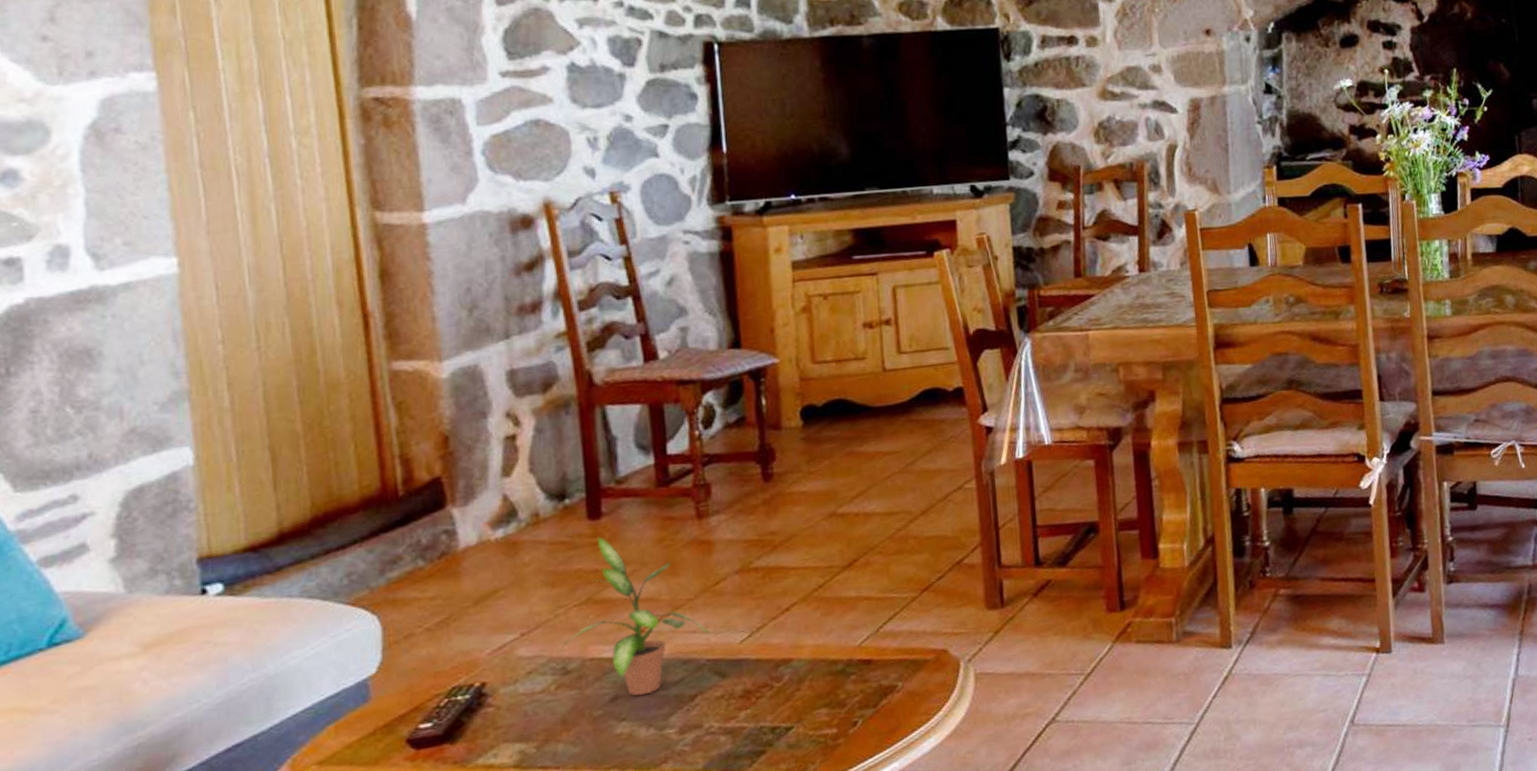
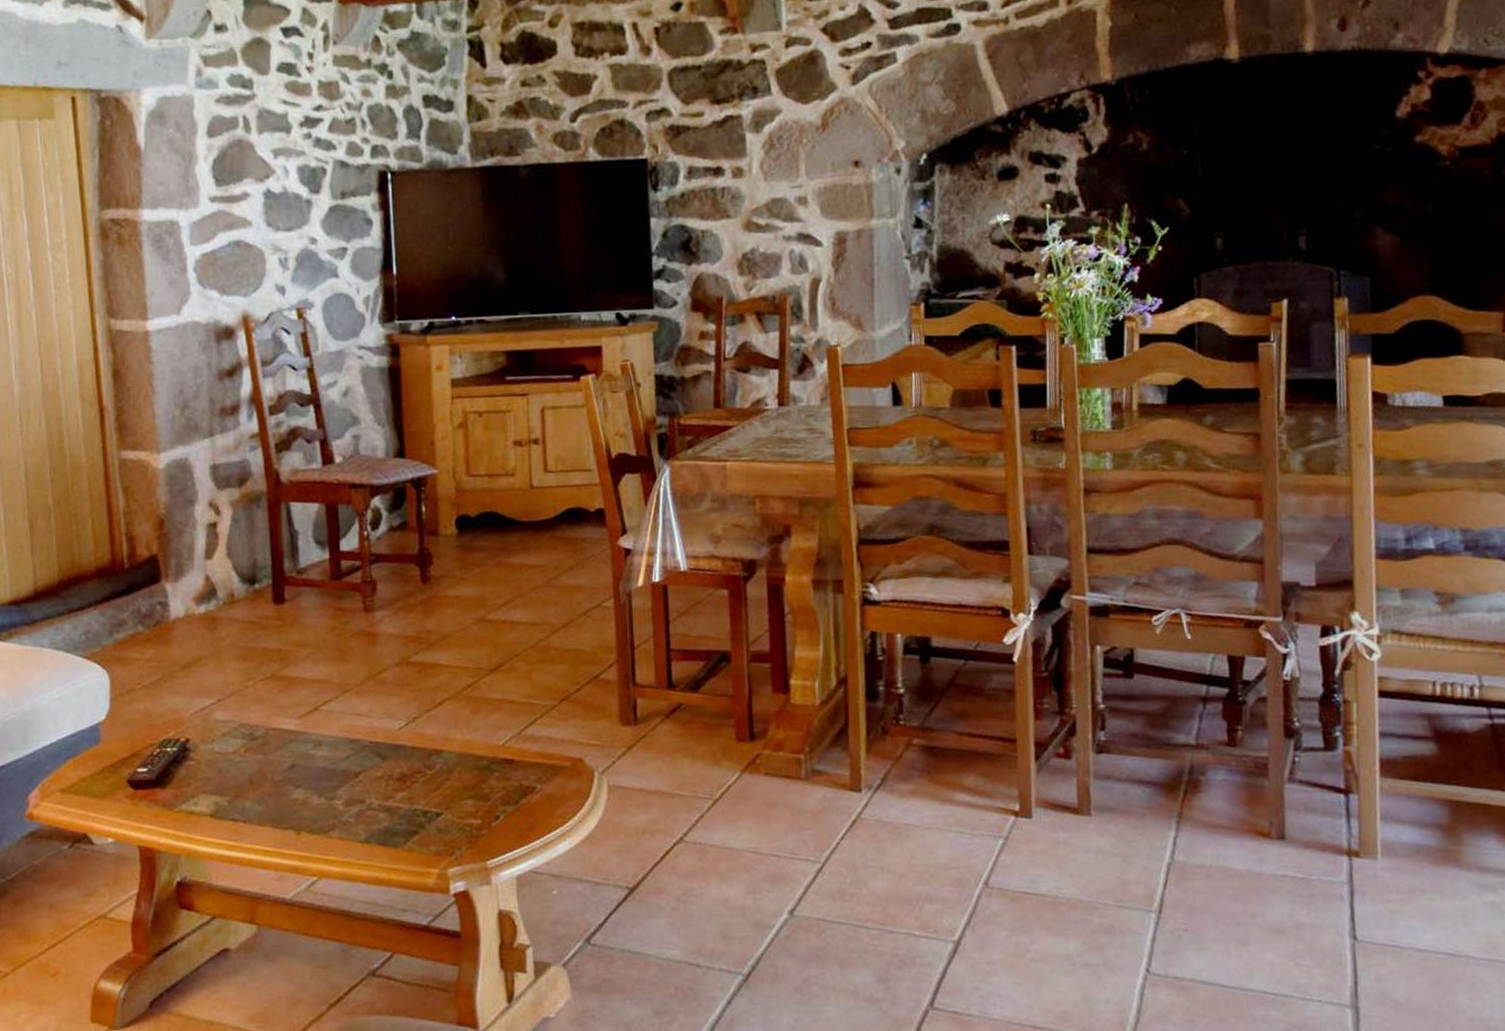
potted plant: present [561,537,711,696] -> none [250,620,374,767]

